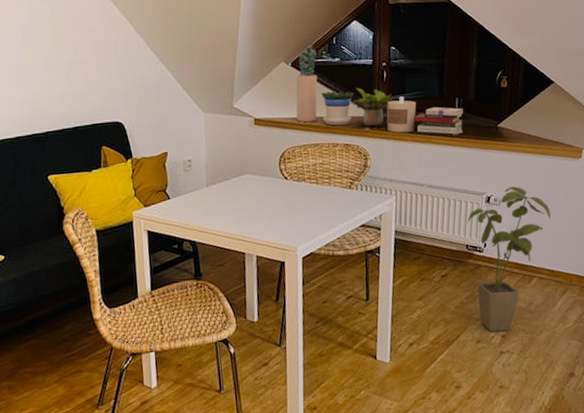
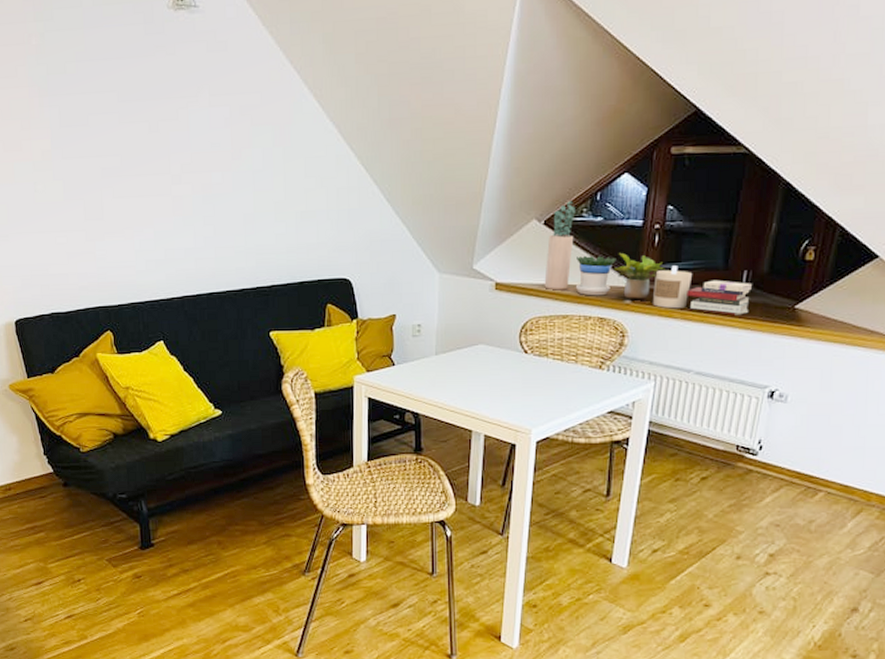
house plant: present [468,186,551,332] -> none [742,381,852,550]

